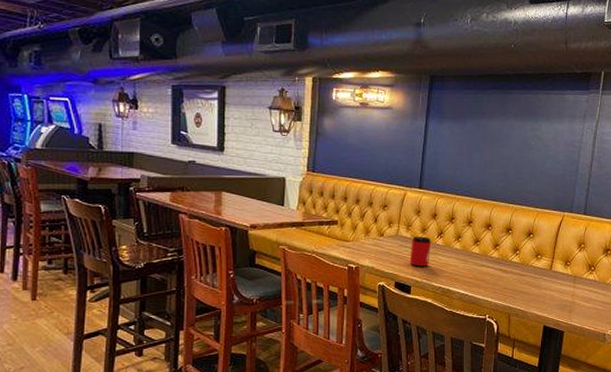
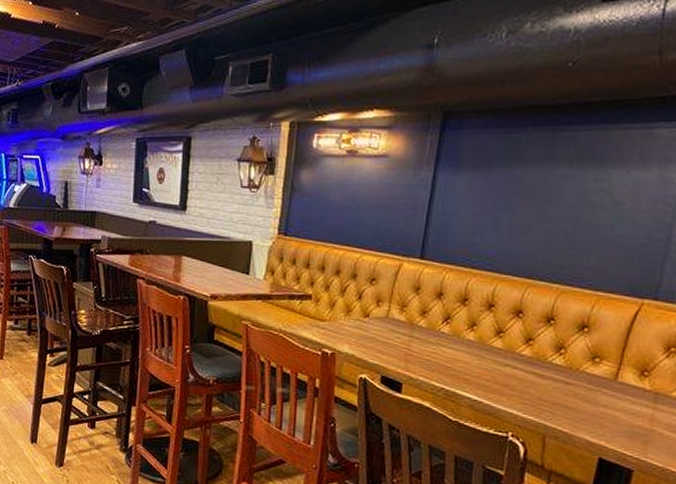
can: present [409,236,431,267] -> none [402,319,433,360]

